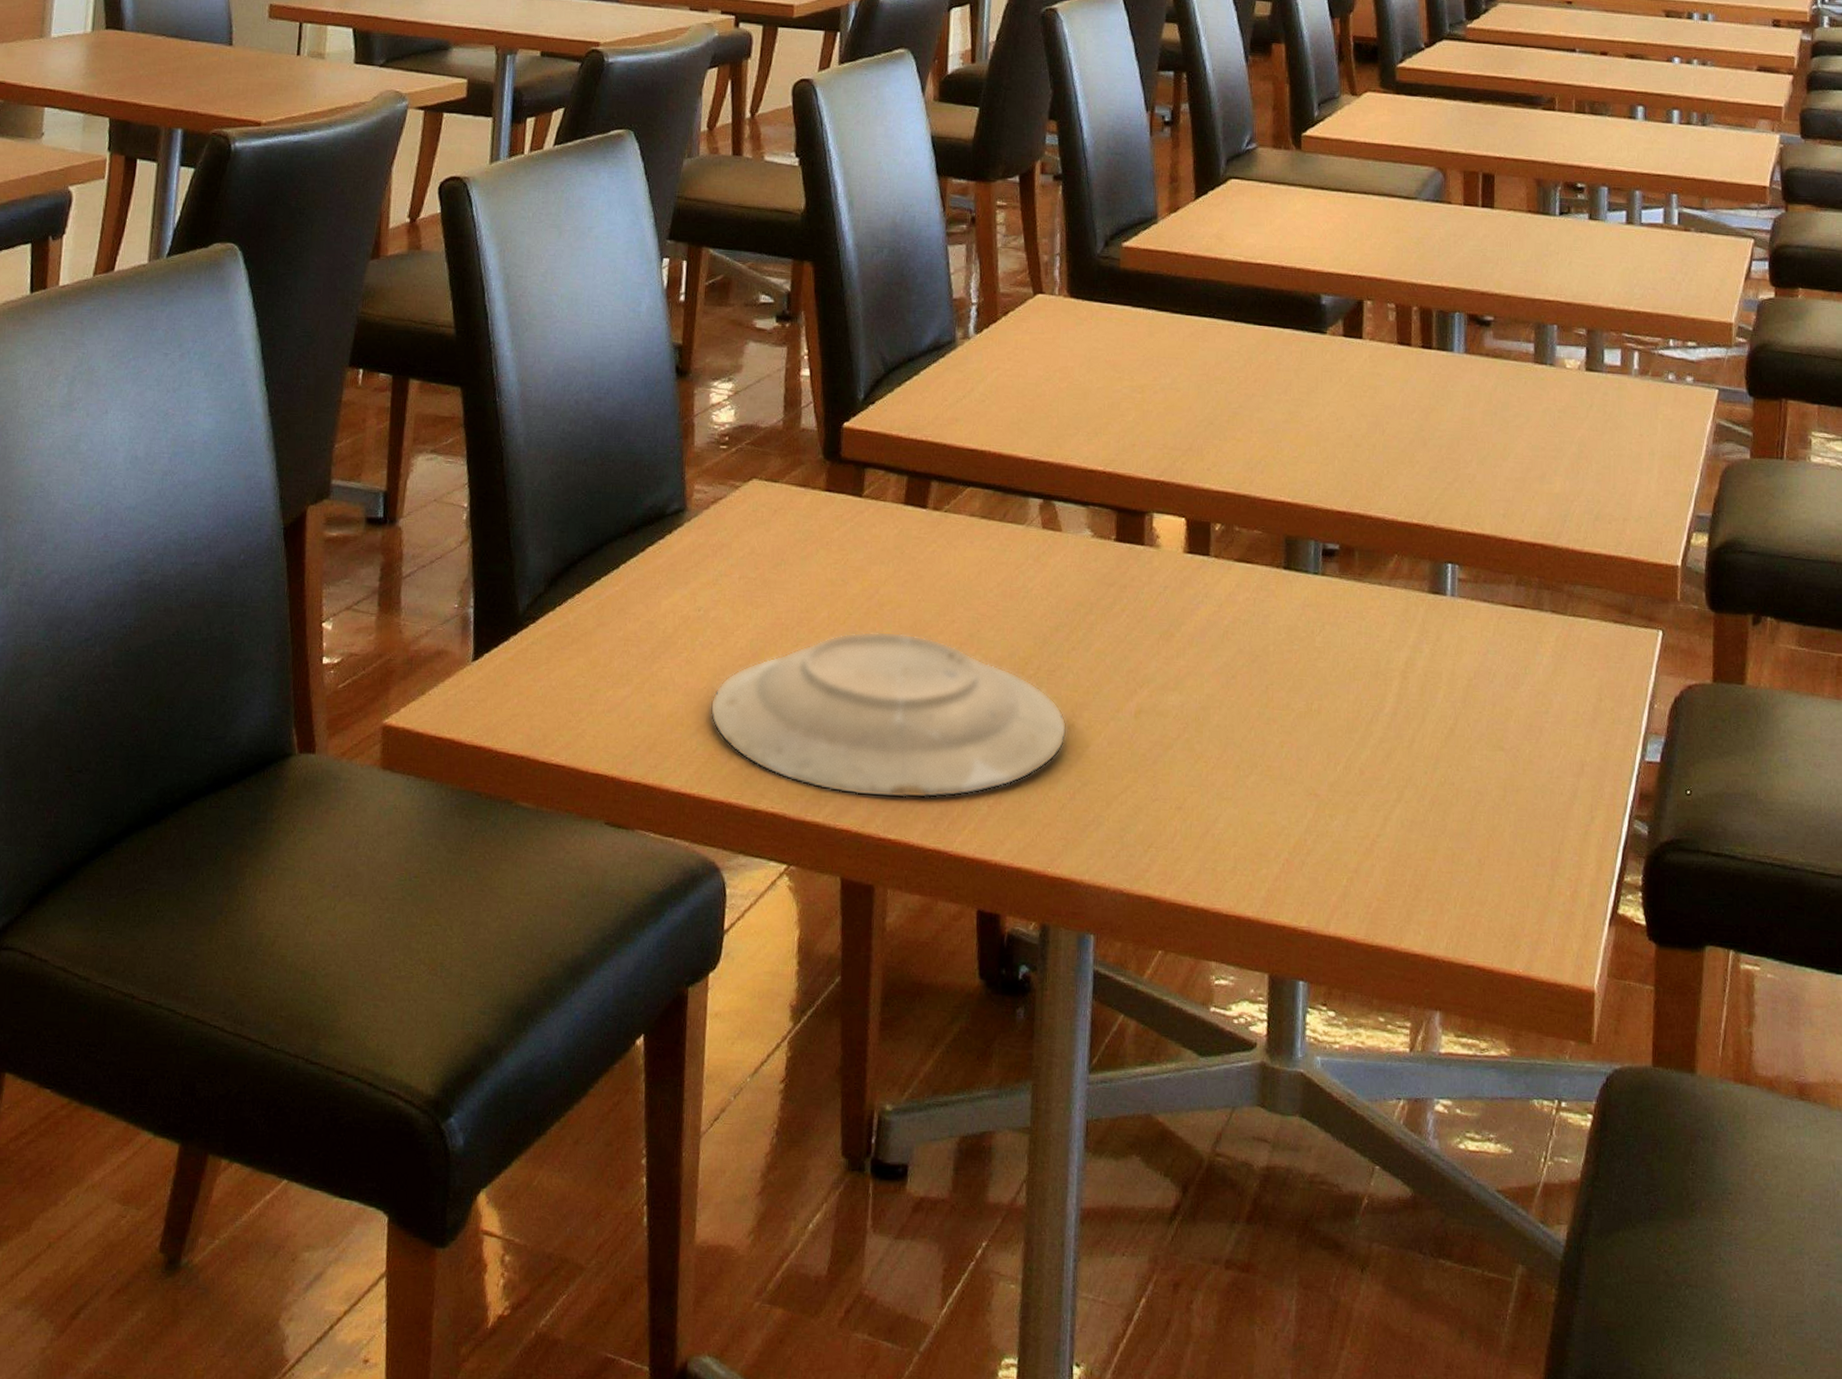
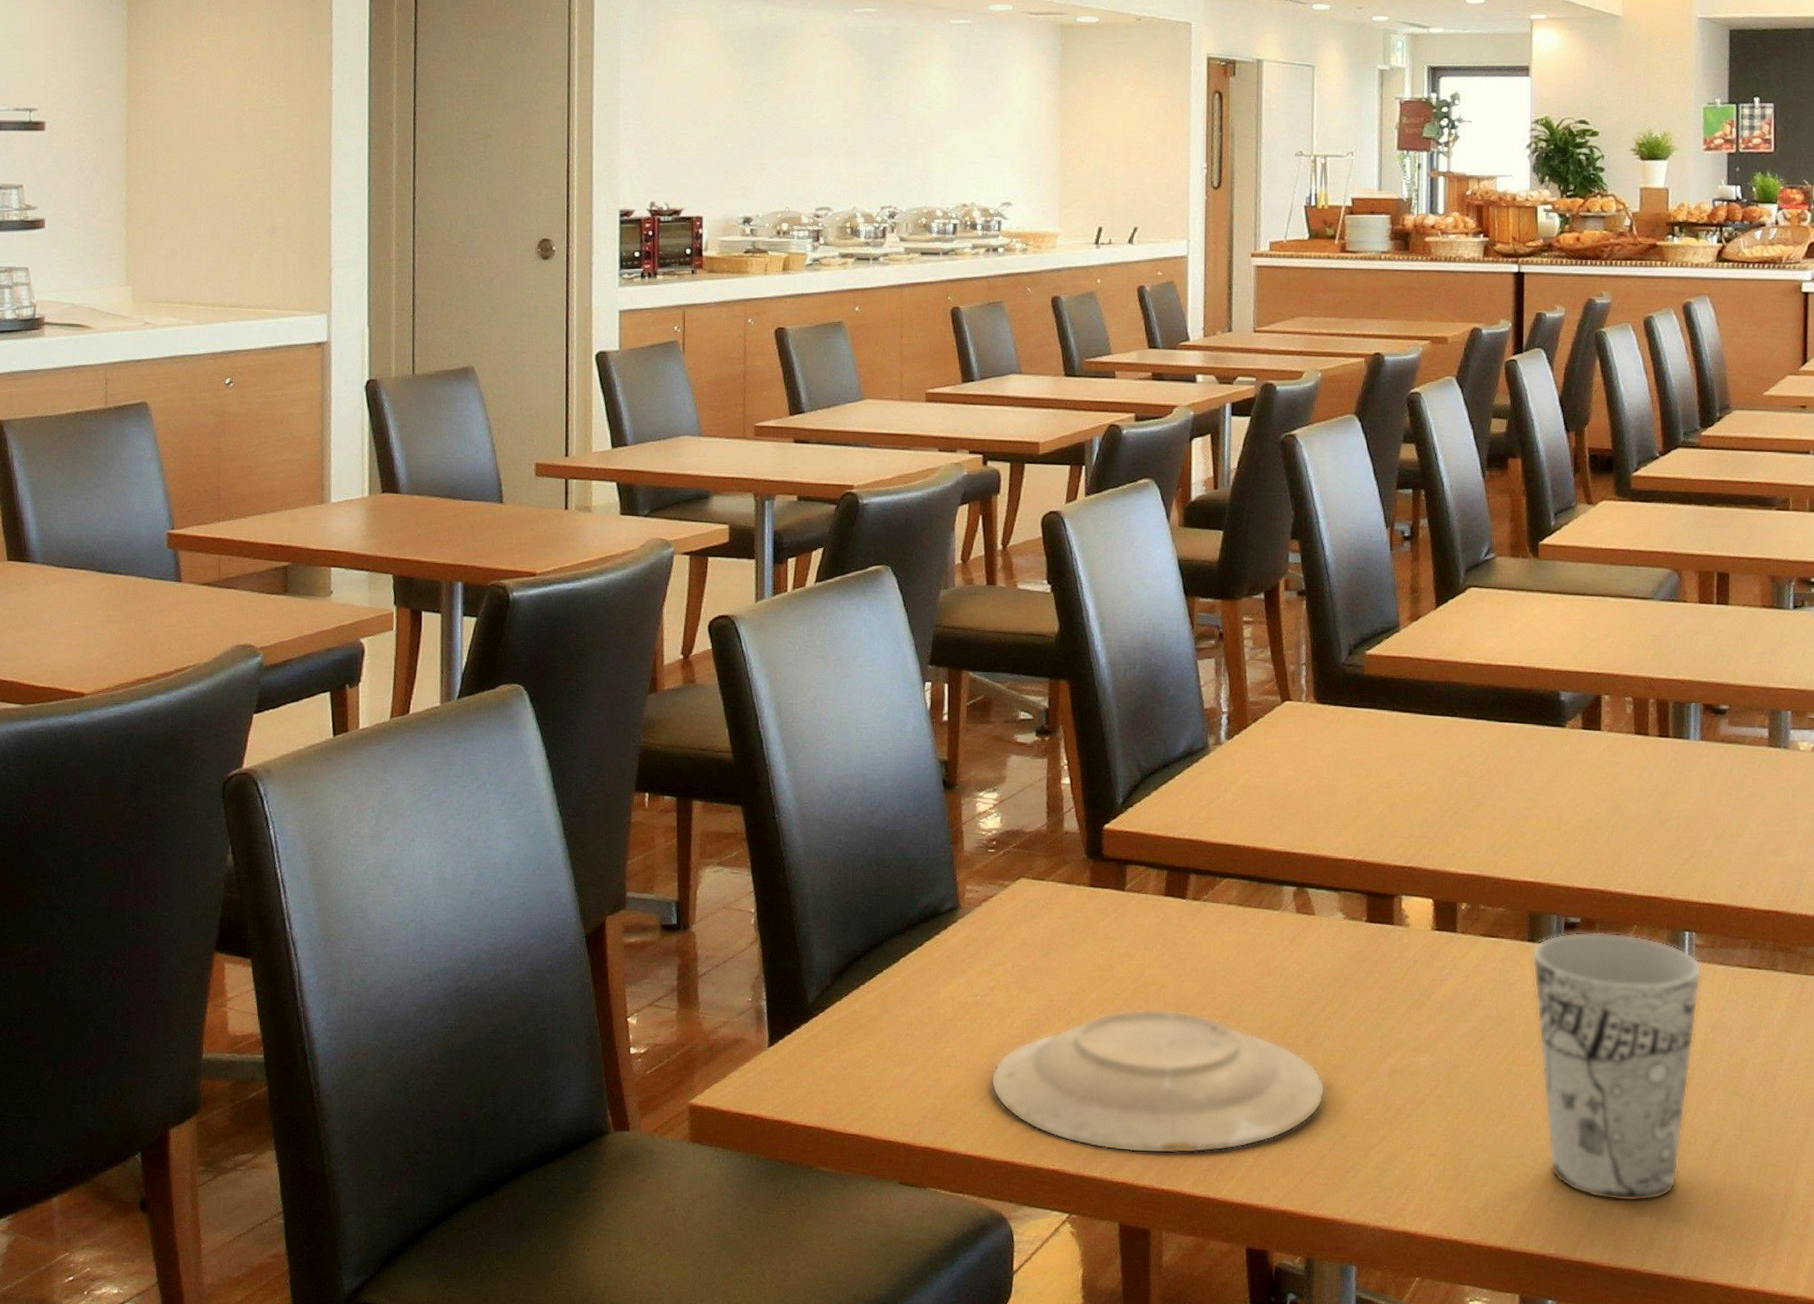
cup: none [1288,560,1465,870] -> present [1532,932,1702,1202]

